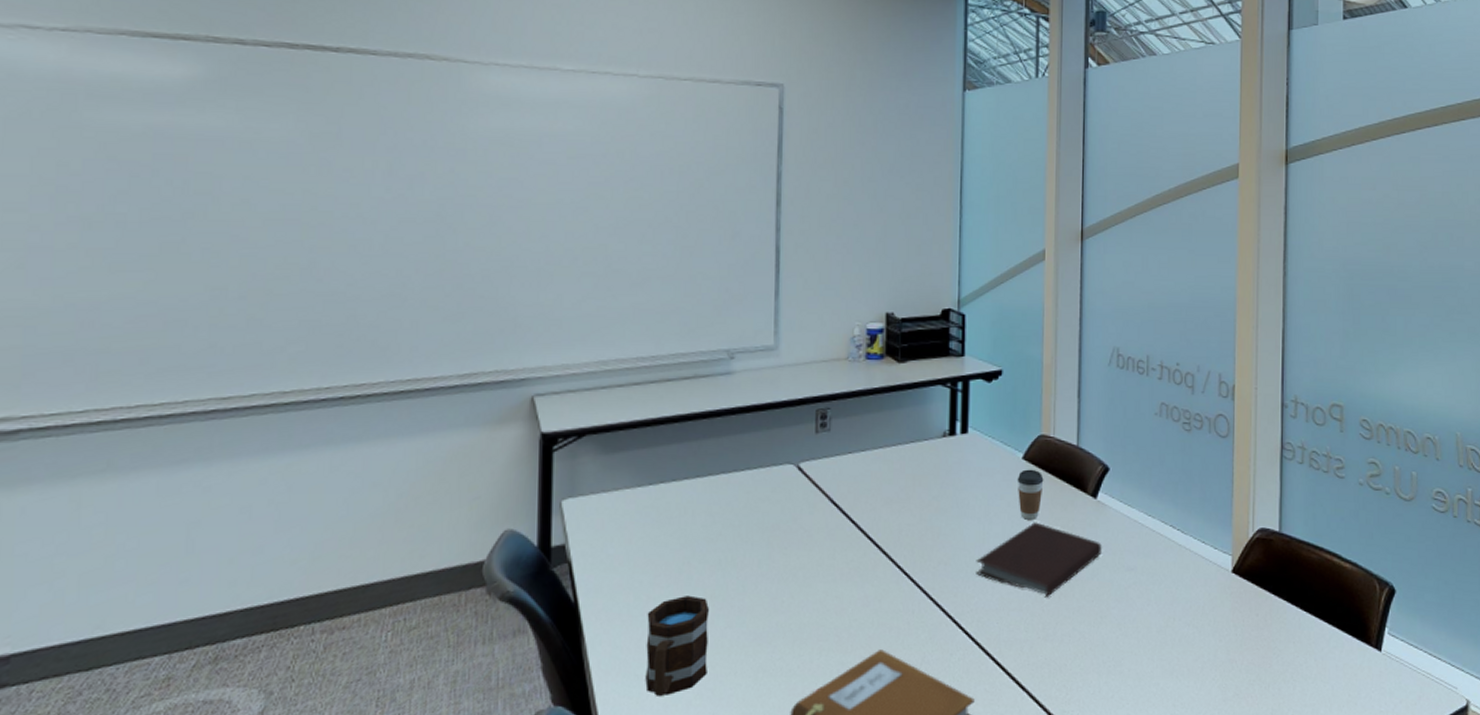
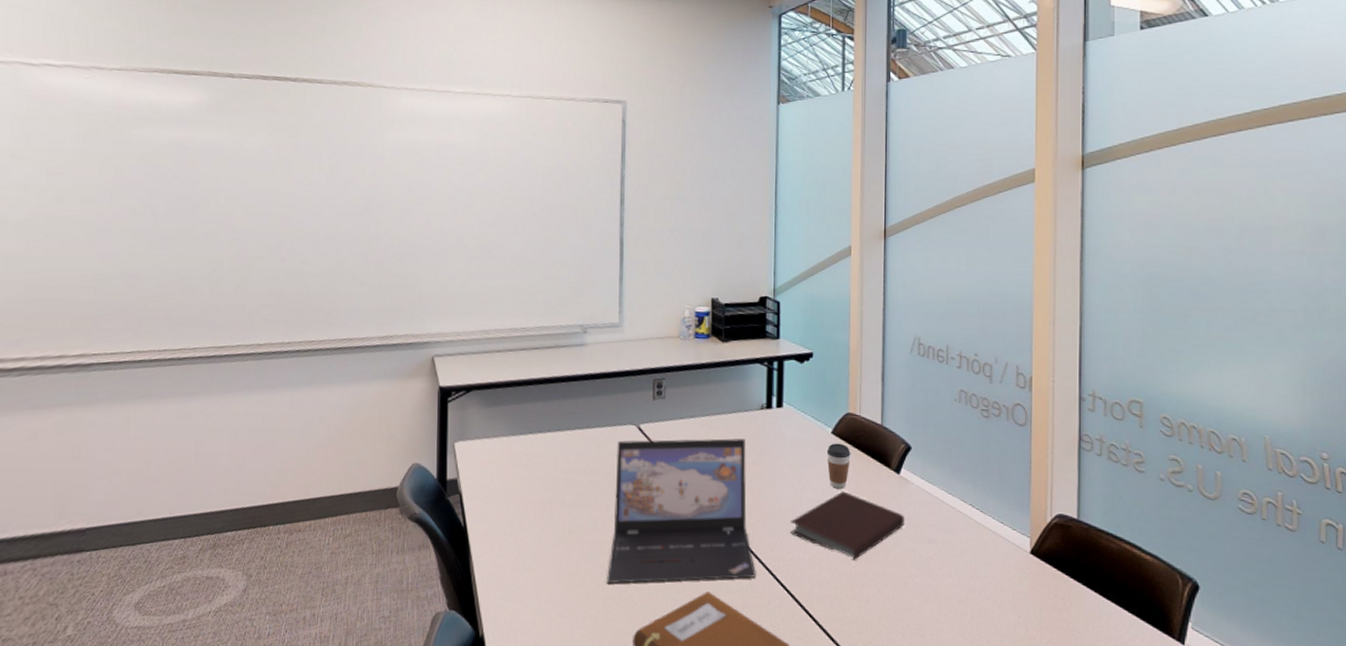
mug: present [645,595,709,698] -> none [518,529,567,612]
laptop: none [759,472,937,653] -> present [607,438,756,584]

